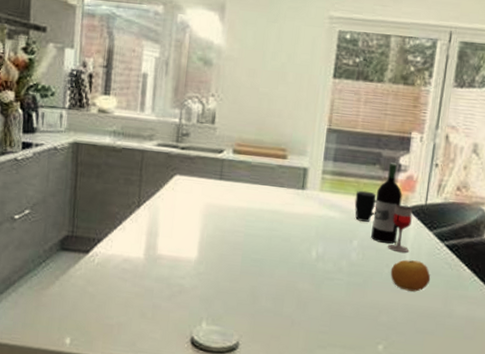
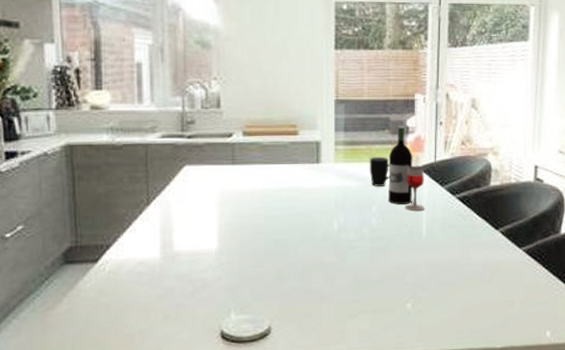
fruit: present [390,259,431,292] -> none [410,217,447,247]

